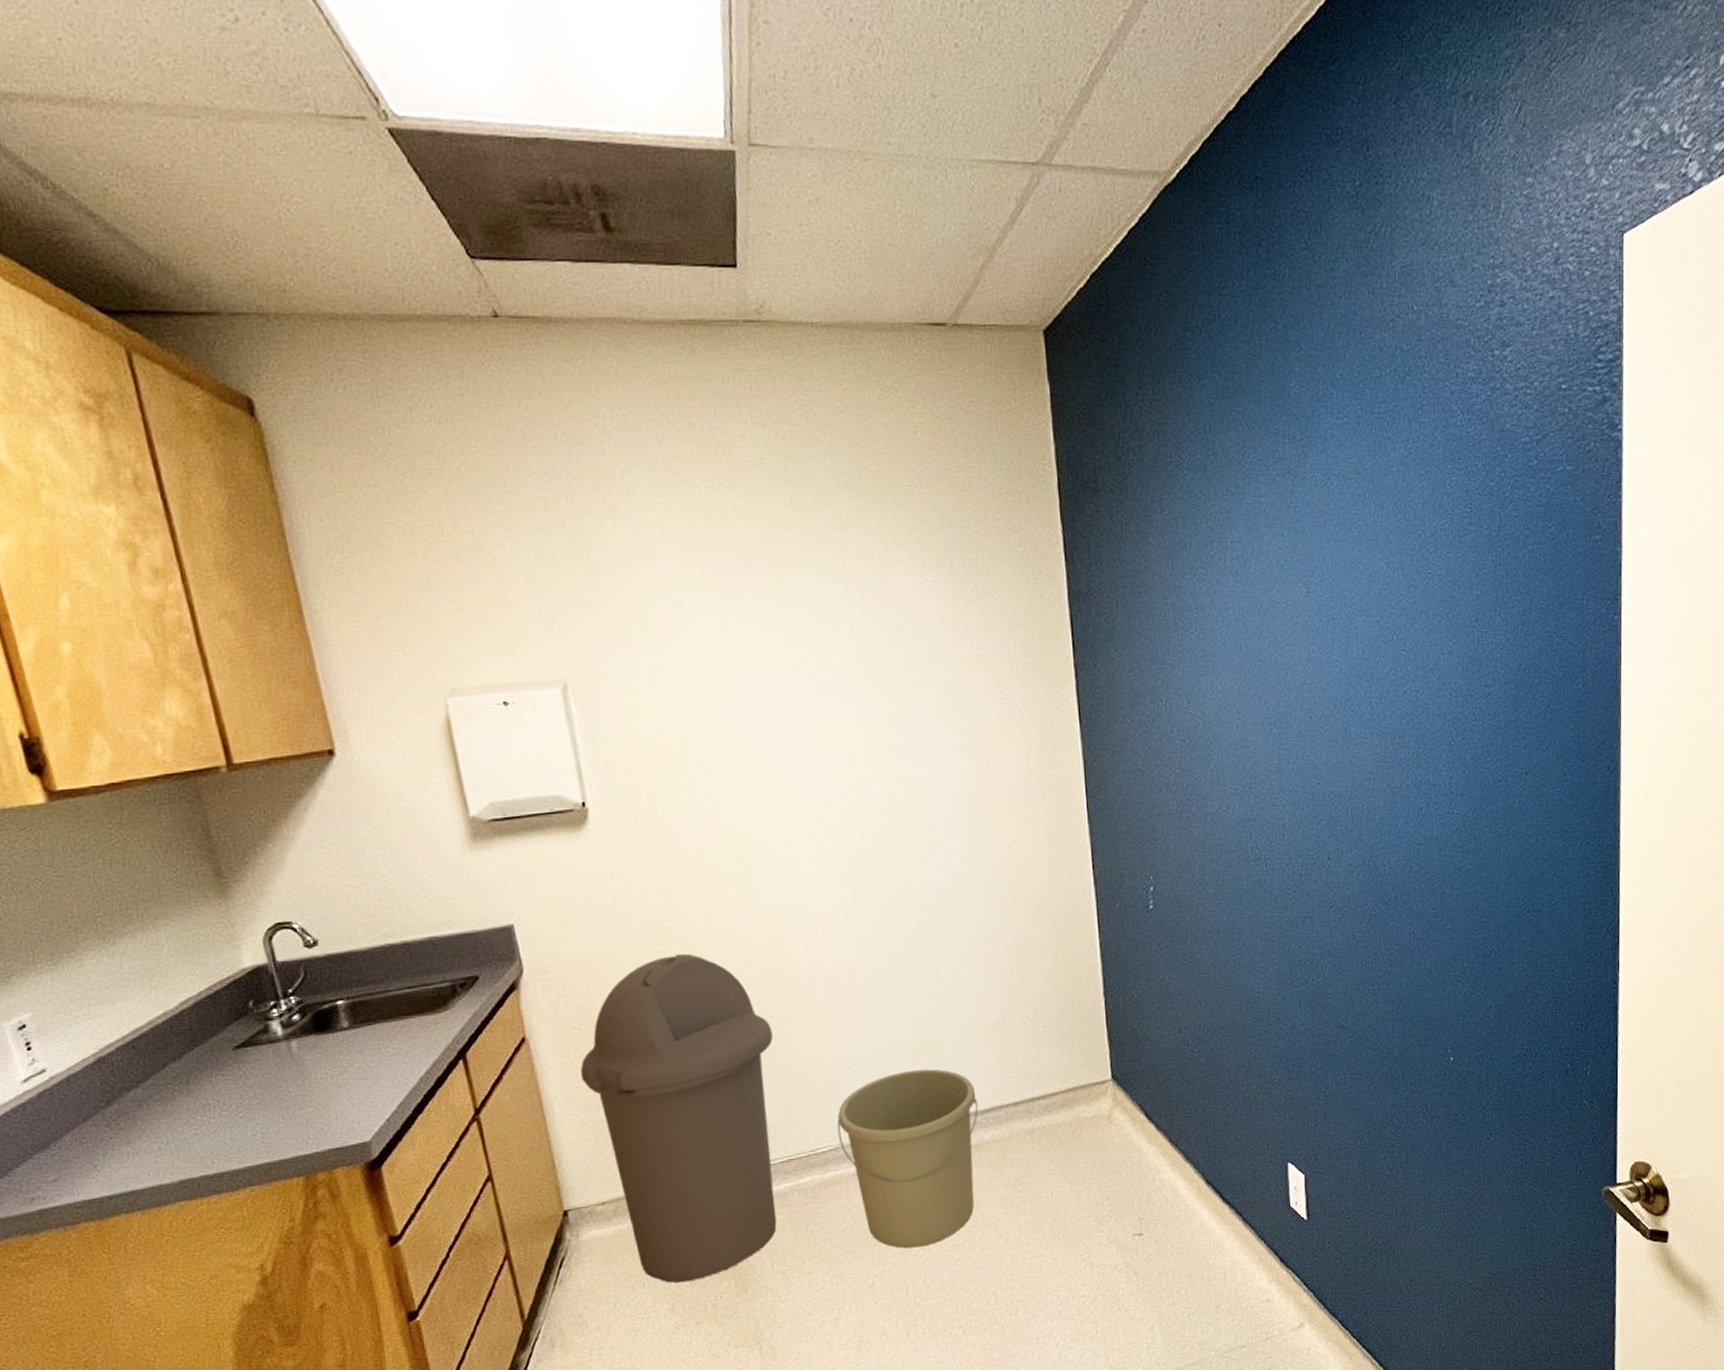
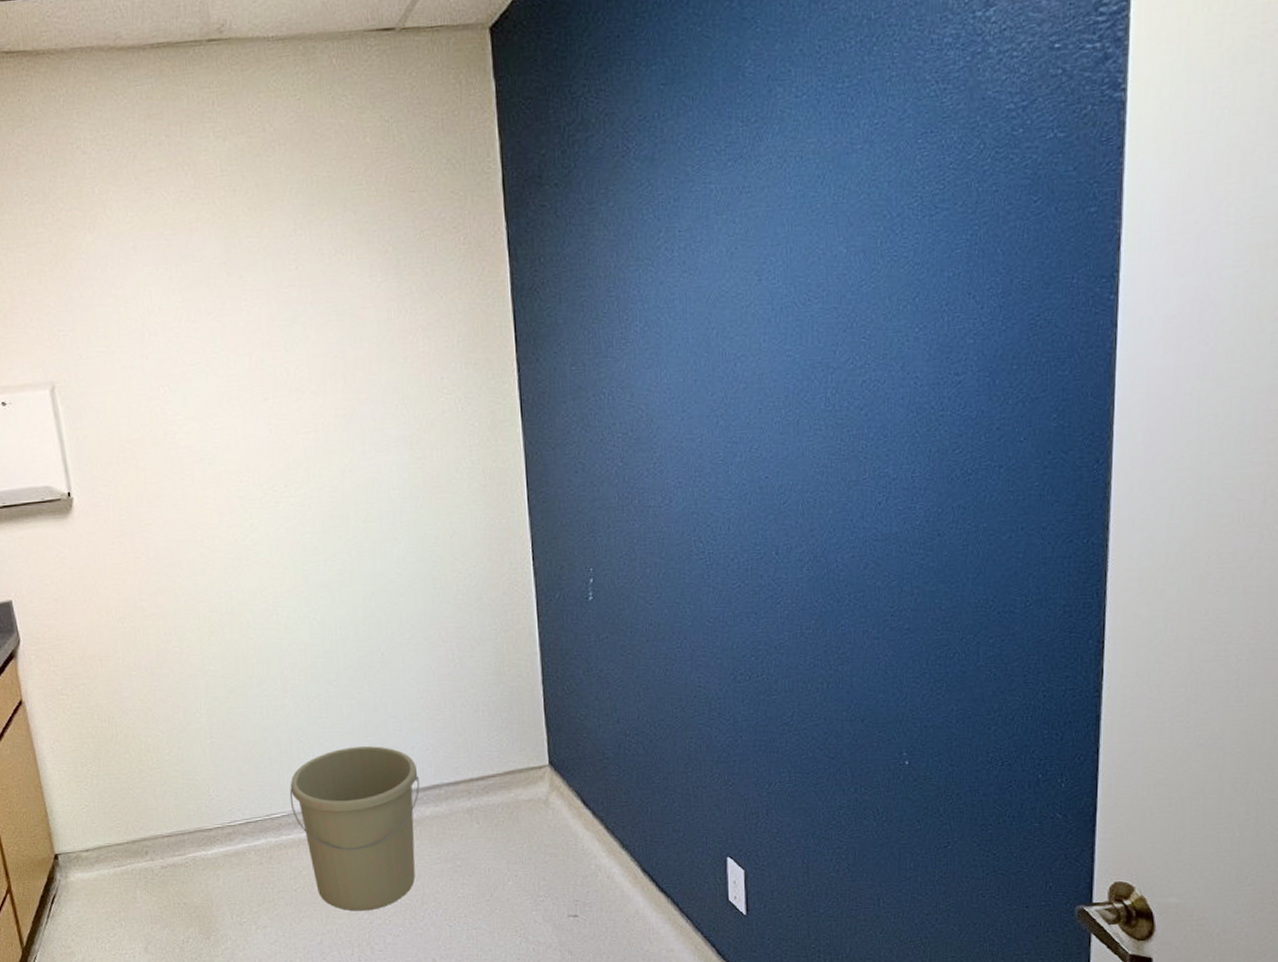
trash can: present [580,953,777,1283] -> none [67,630,236,925]

